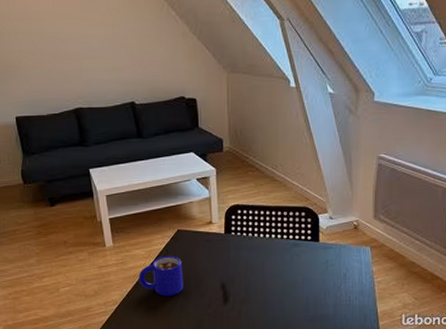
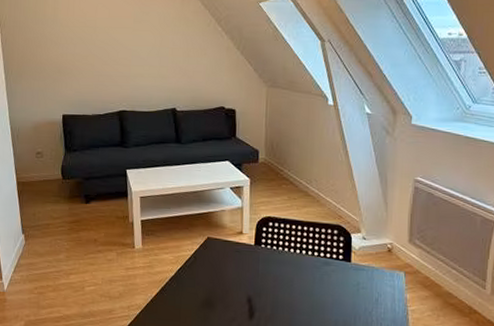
mug: present [138,255,184,297] -> none [164,262,210,306]

